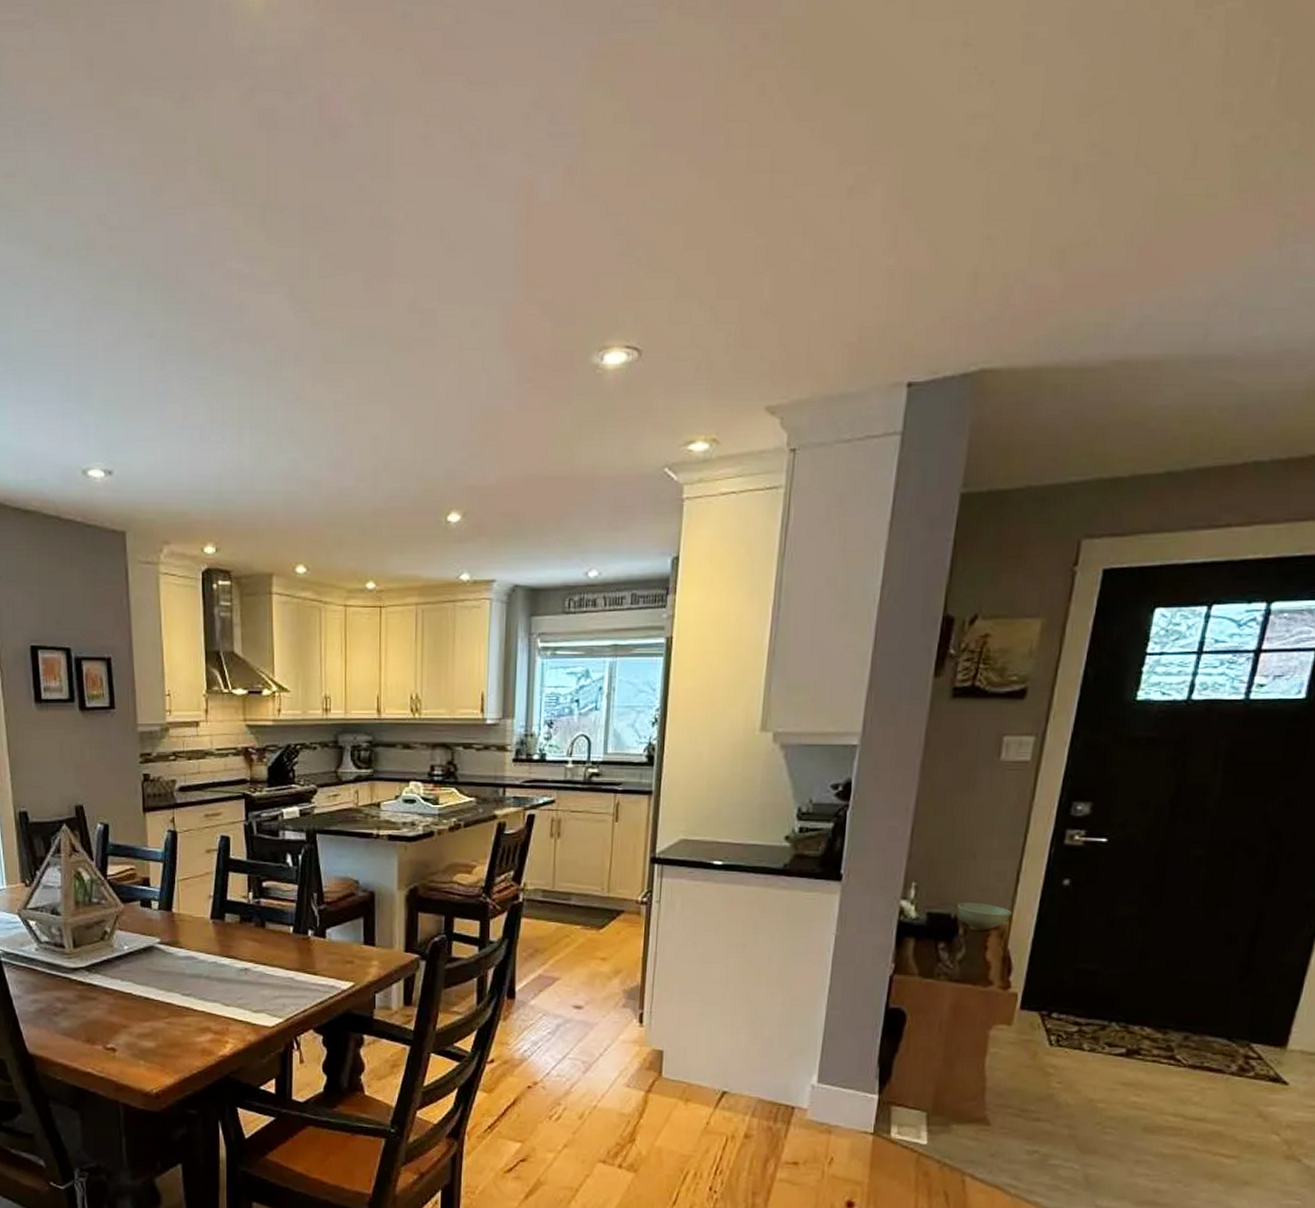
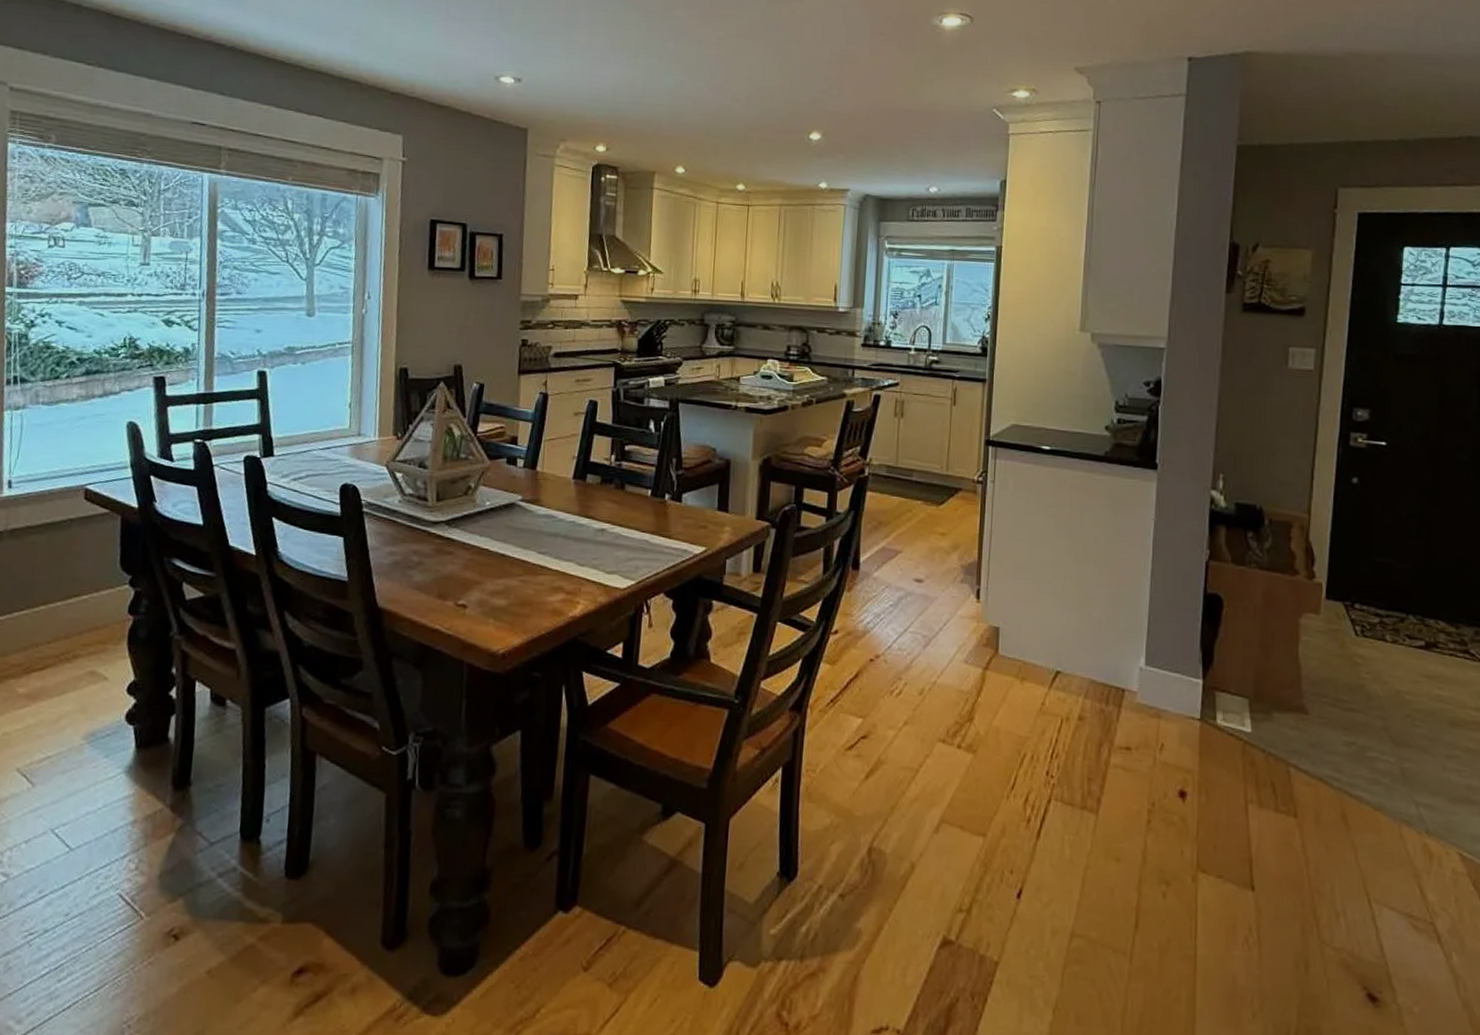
bowl: present [956,902,1012,932] -> none [1261,494,1310,524]

